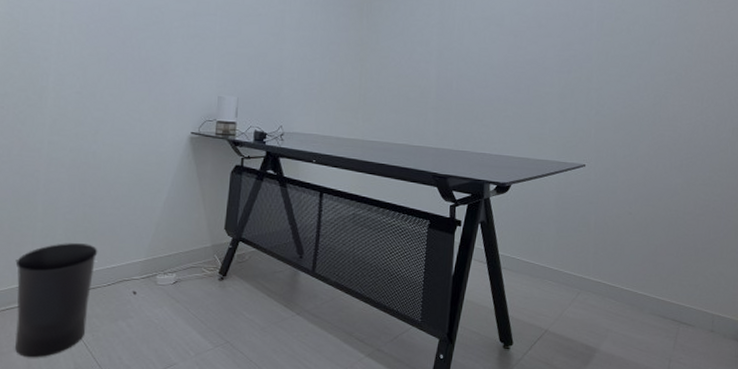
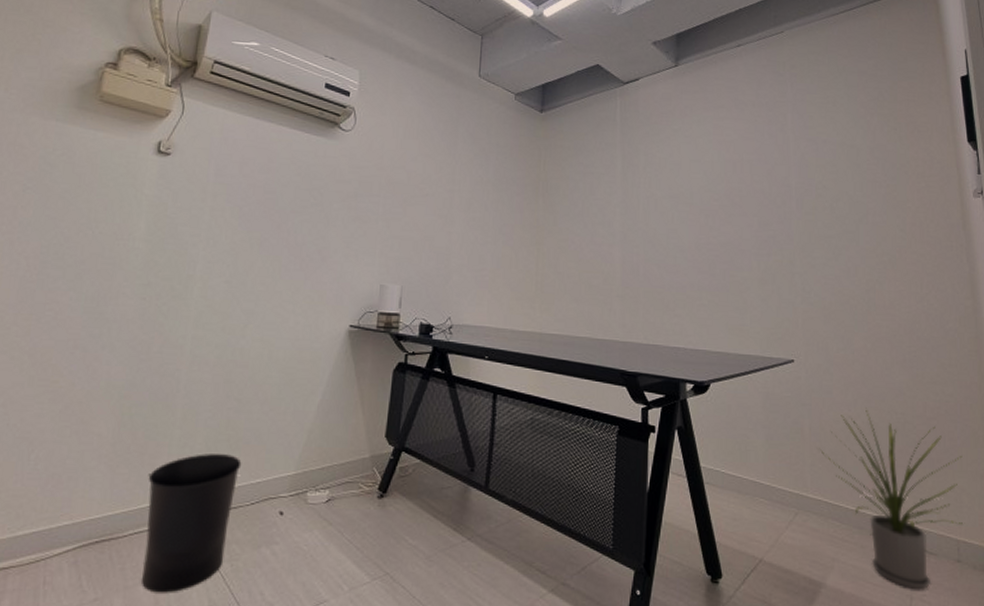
house plant: none [602,208,724,354] -> present [819,410,963,590]

